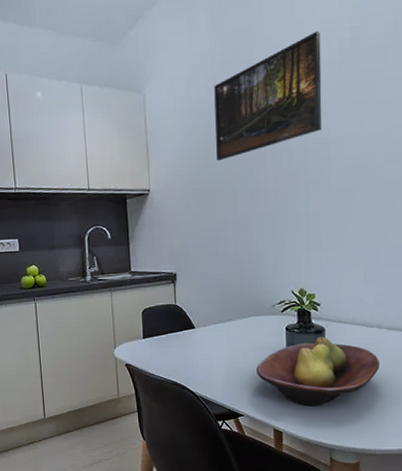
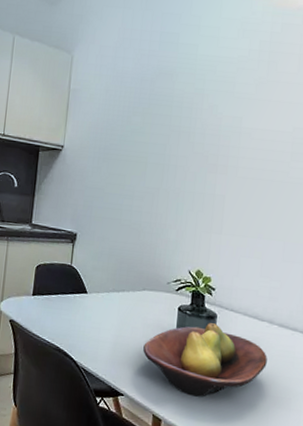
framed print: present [214,31,322,161] -> none [132,29,244,131]

